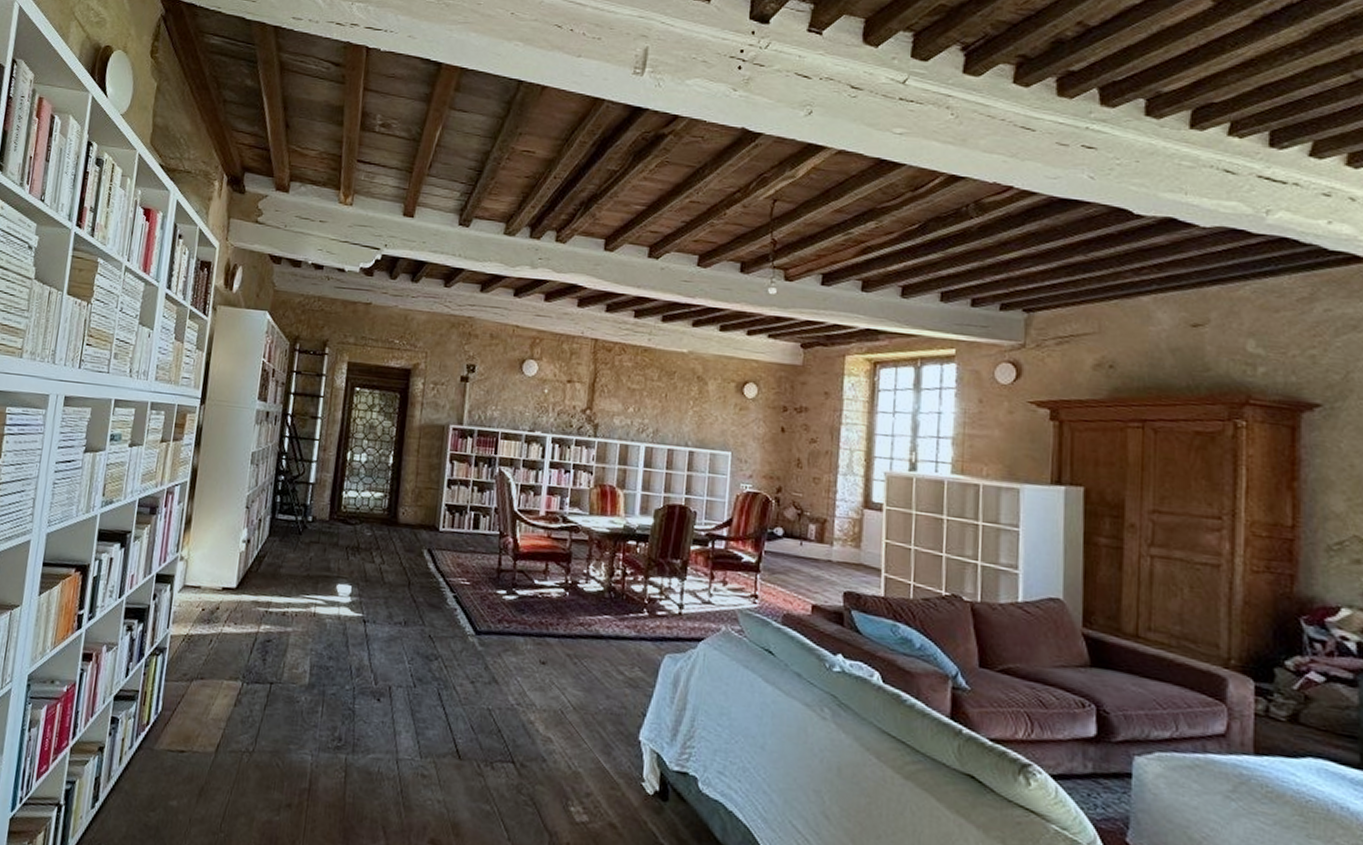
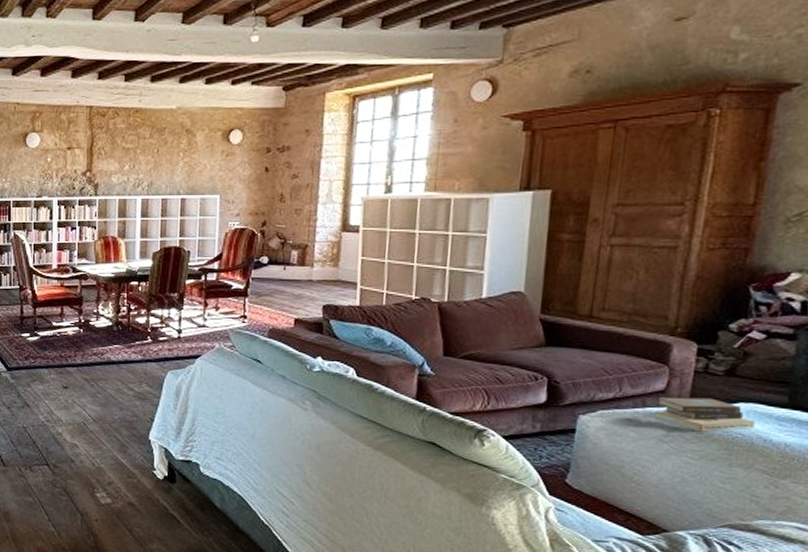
books: none [1216,742,1329,793] -> present [653,397,756,432]

